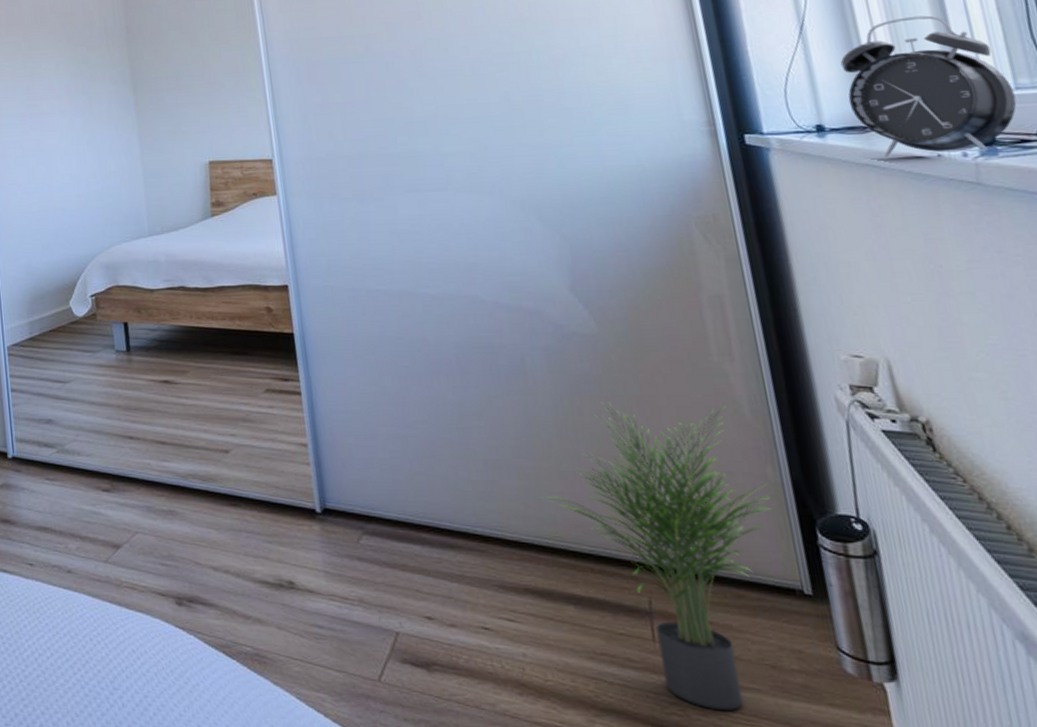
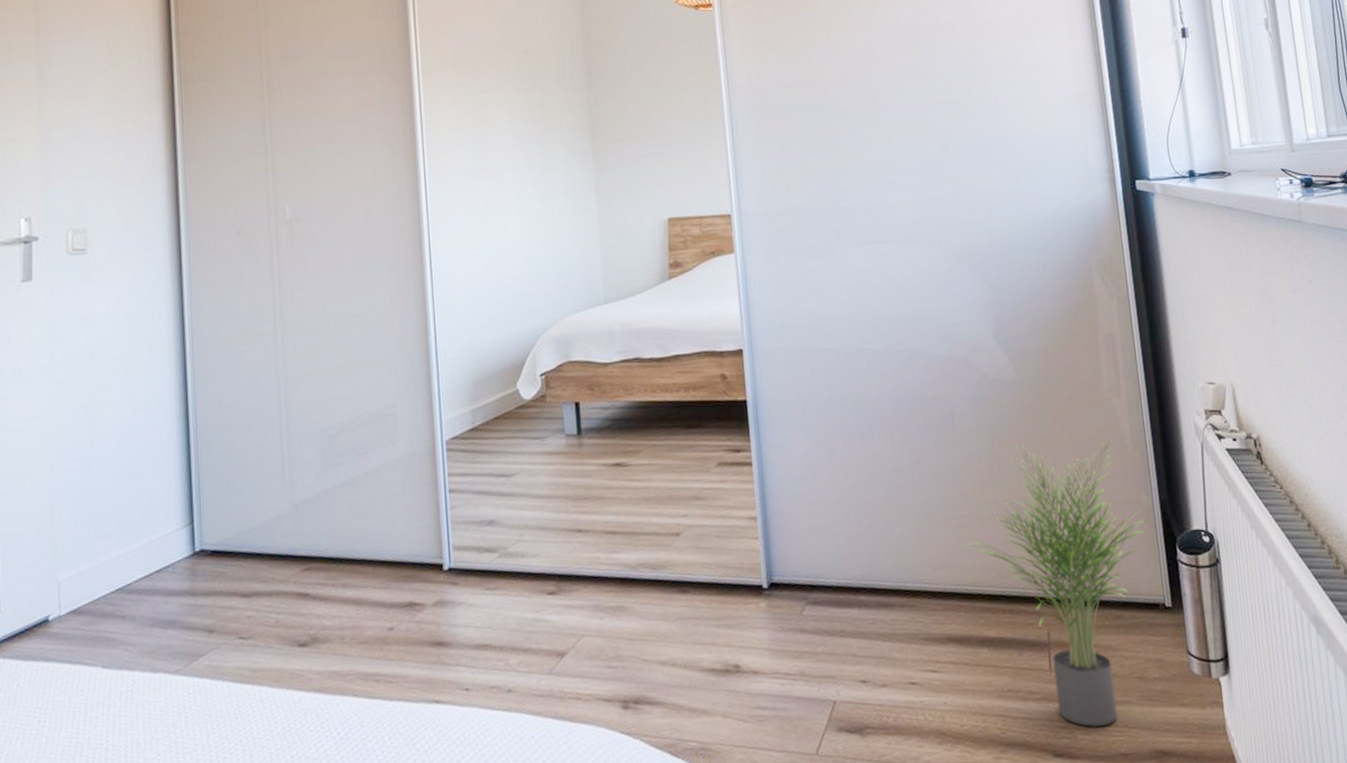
alarm clock: present [840,15,1017,158] -> none [1208,70,1328,200]

